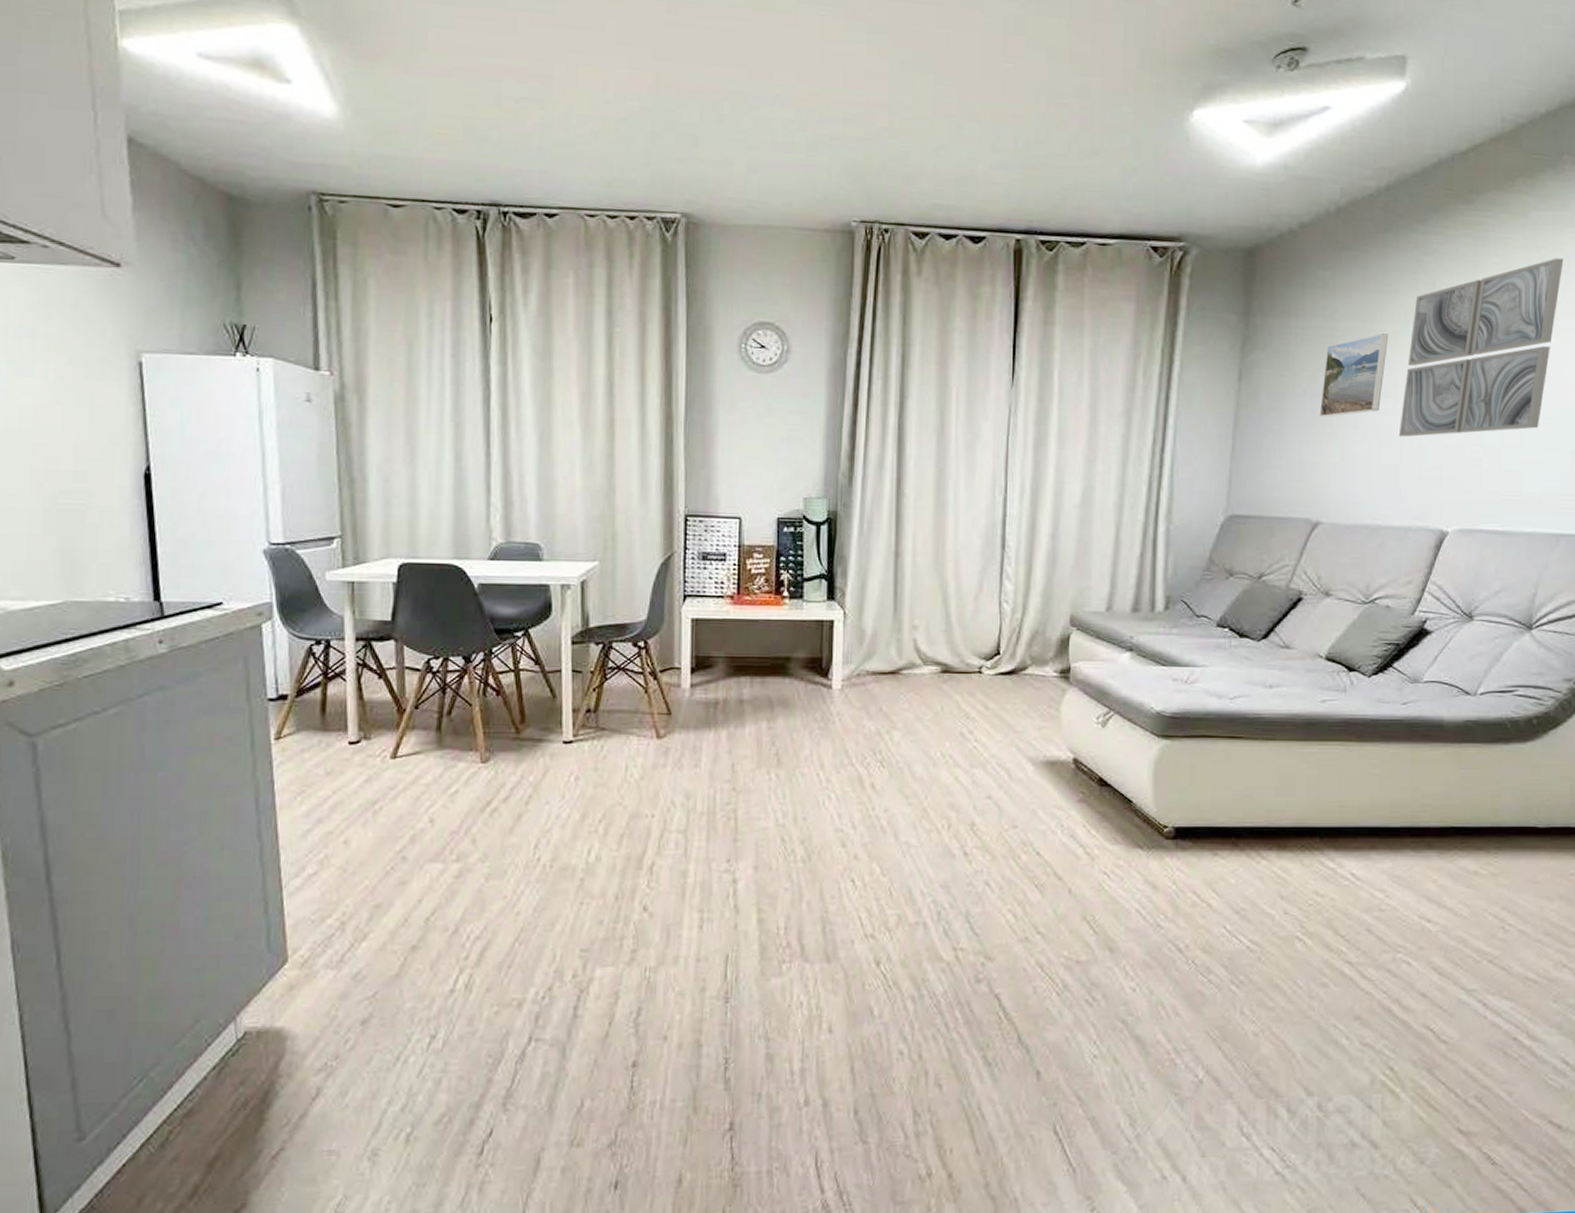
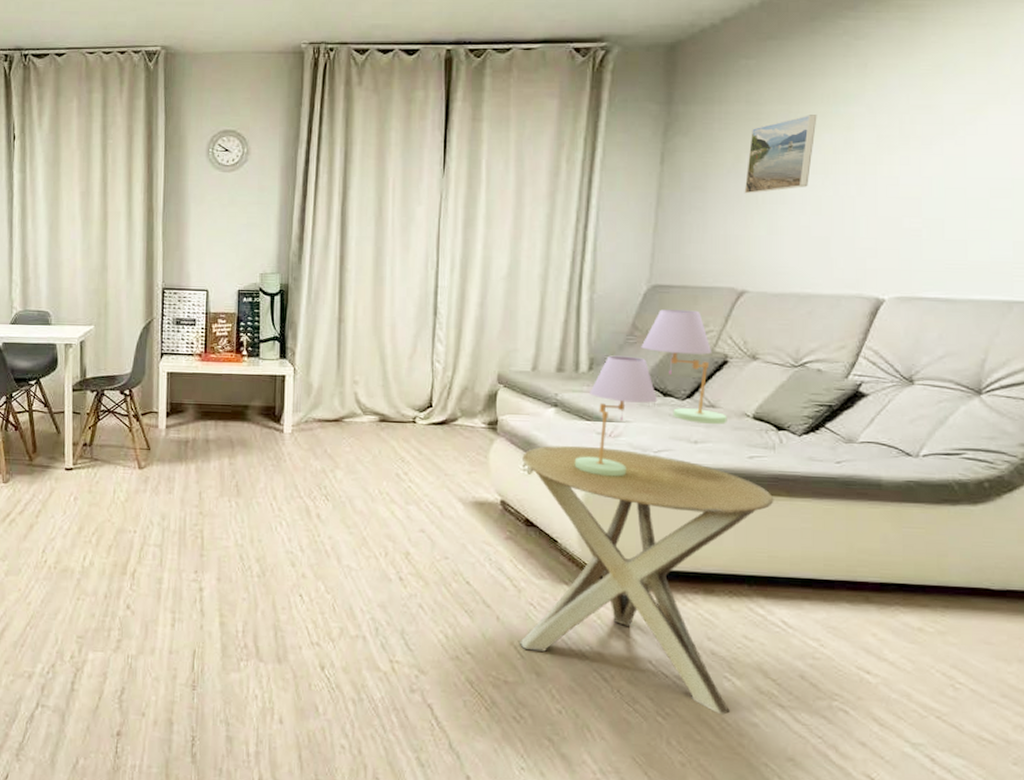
side table: none [1093,694,1345,978] -> present [520,445,774,715]
table lamp: none [1150,542,1301,727] -> present [574,309,727,477]
wall art: present [1398,258,1563,438] -> none [829,33,1012,211]

